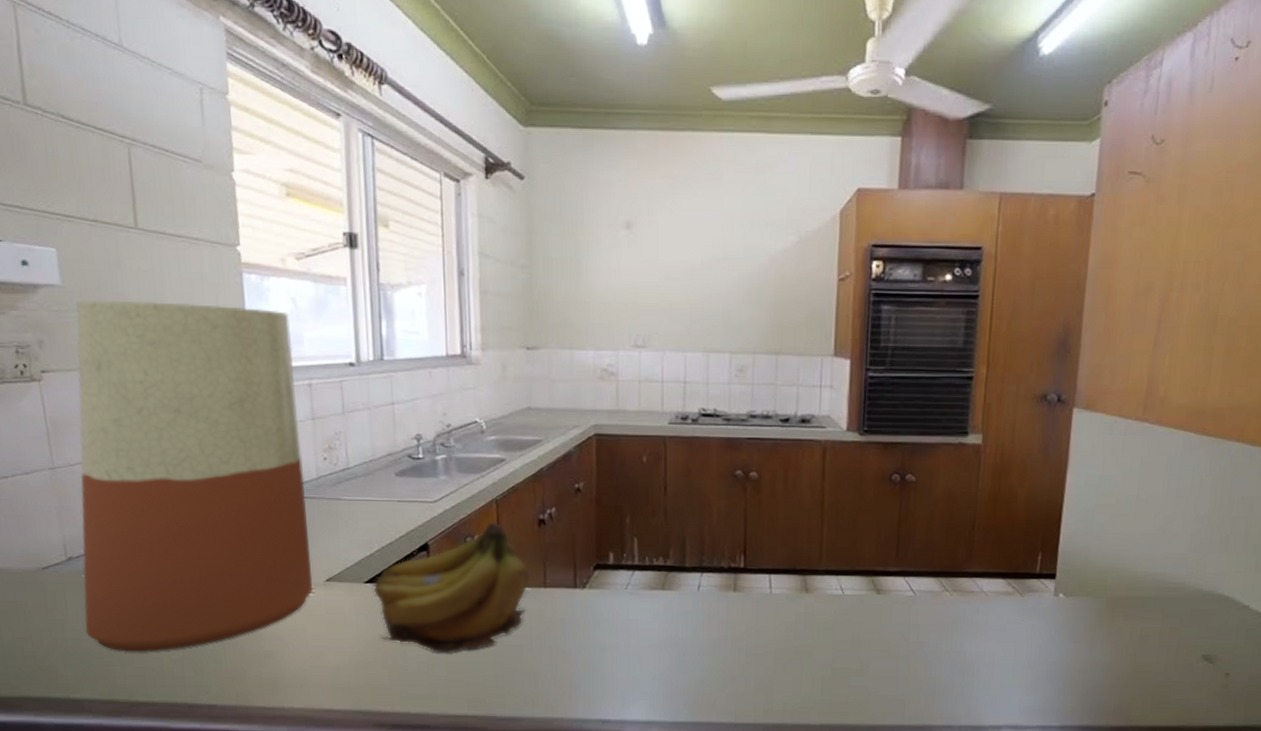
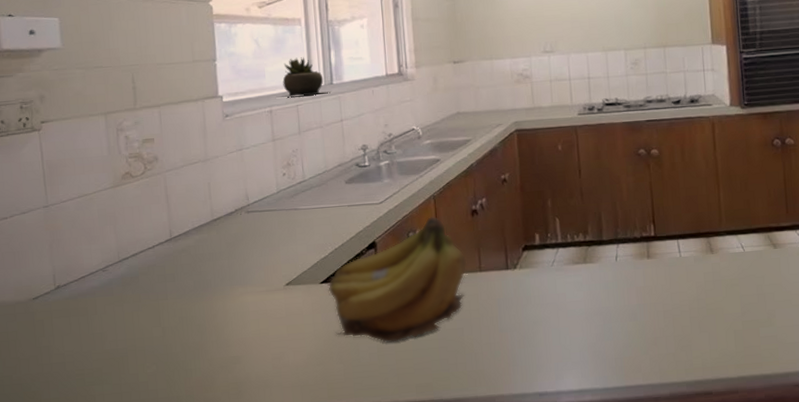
vase: present [76,299,313,652] -> none [69,51,274,370]
succulent plant: none [318,324,380,372] -> present [277,57,330,98]

